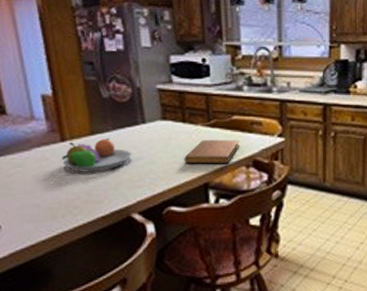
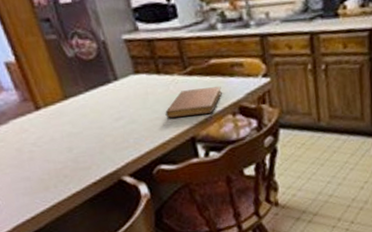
fruit bowl: present [61,138,132,172] -> none [40,101,111,140]

